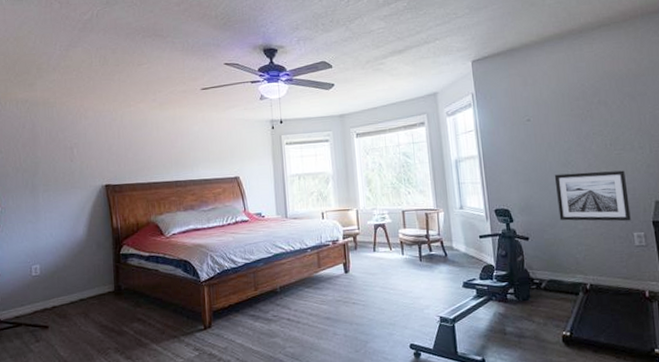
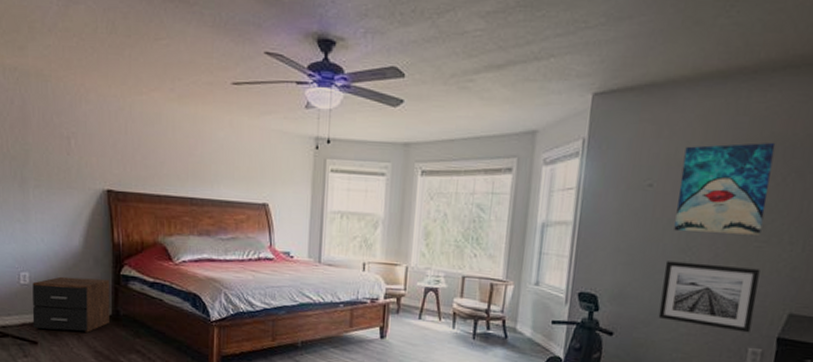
nightstand: none [43,260,113,315] -> present [32,276,110,333]
wall art: none [547,77,617,152] -> present [674,142,776,235]

